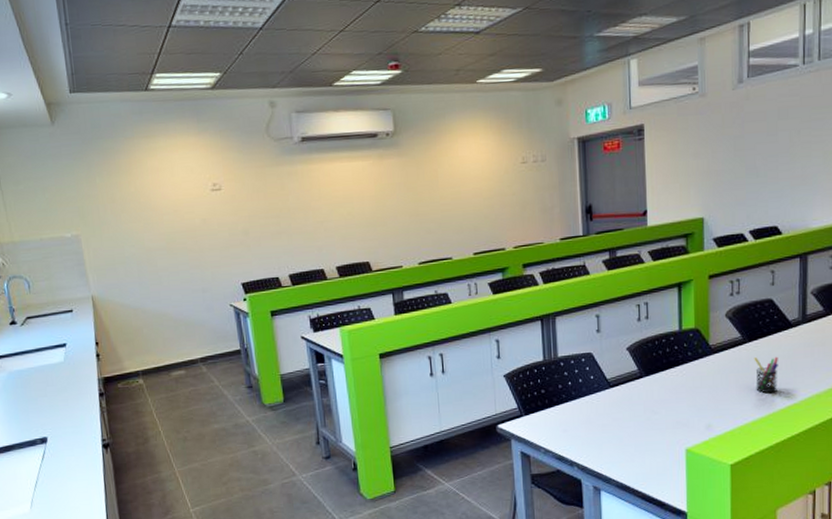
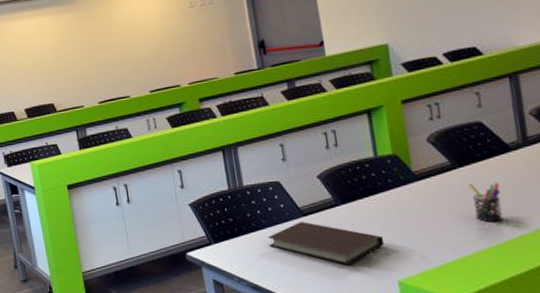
notebook: none [576,393,678,435] -> present [267,222,385,265]

